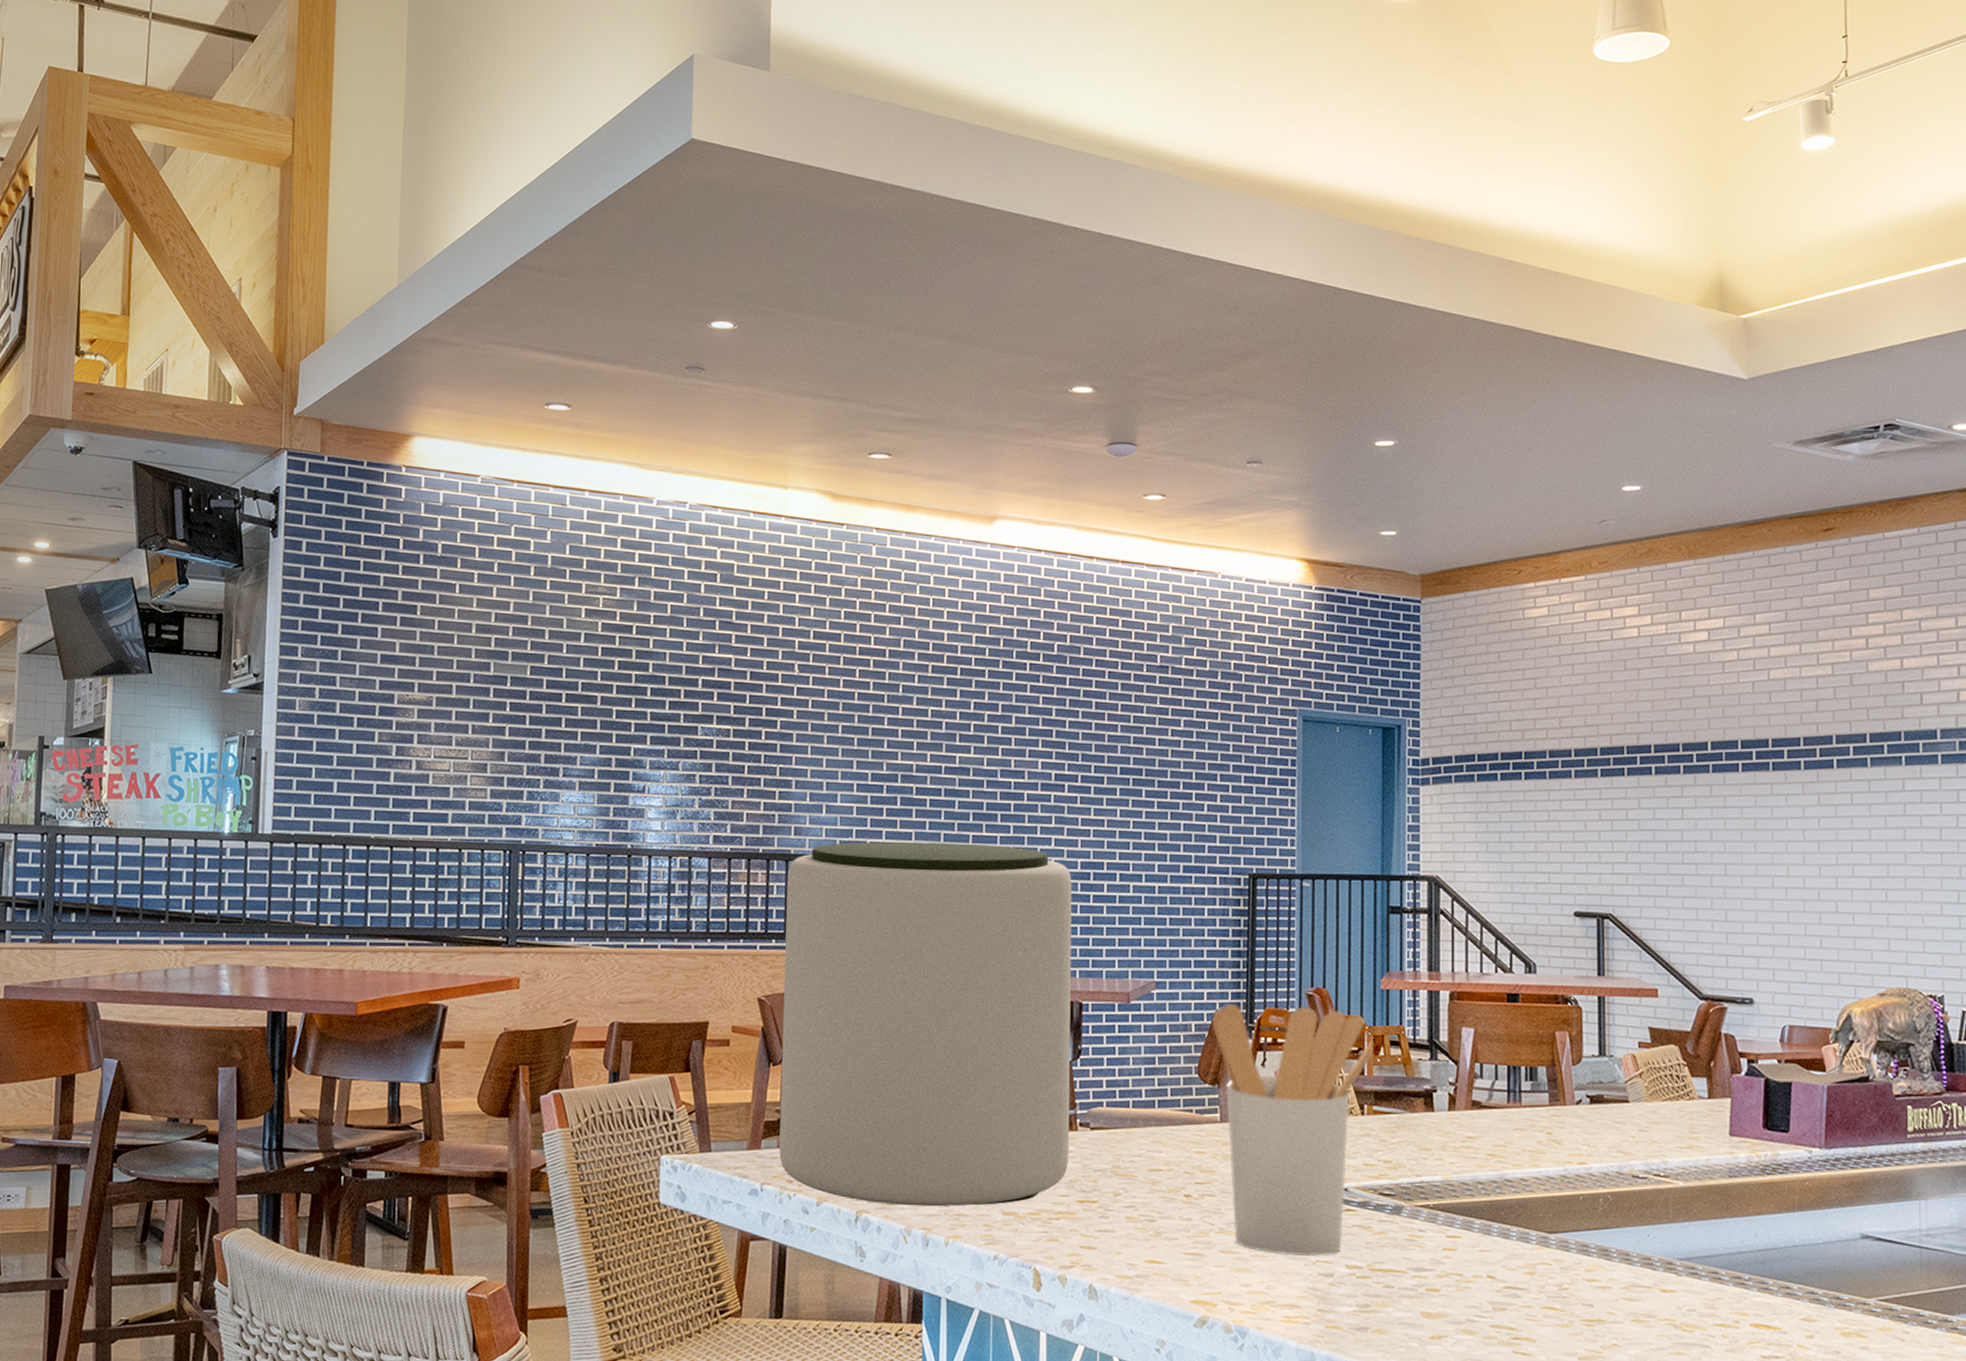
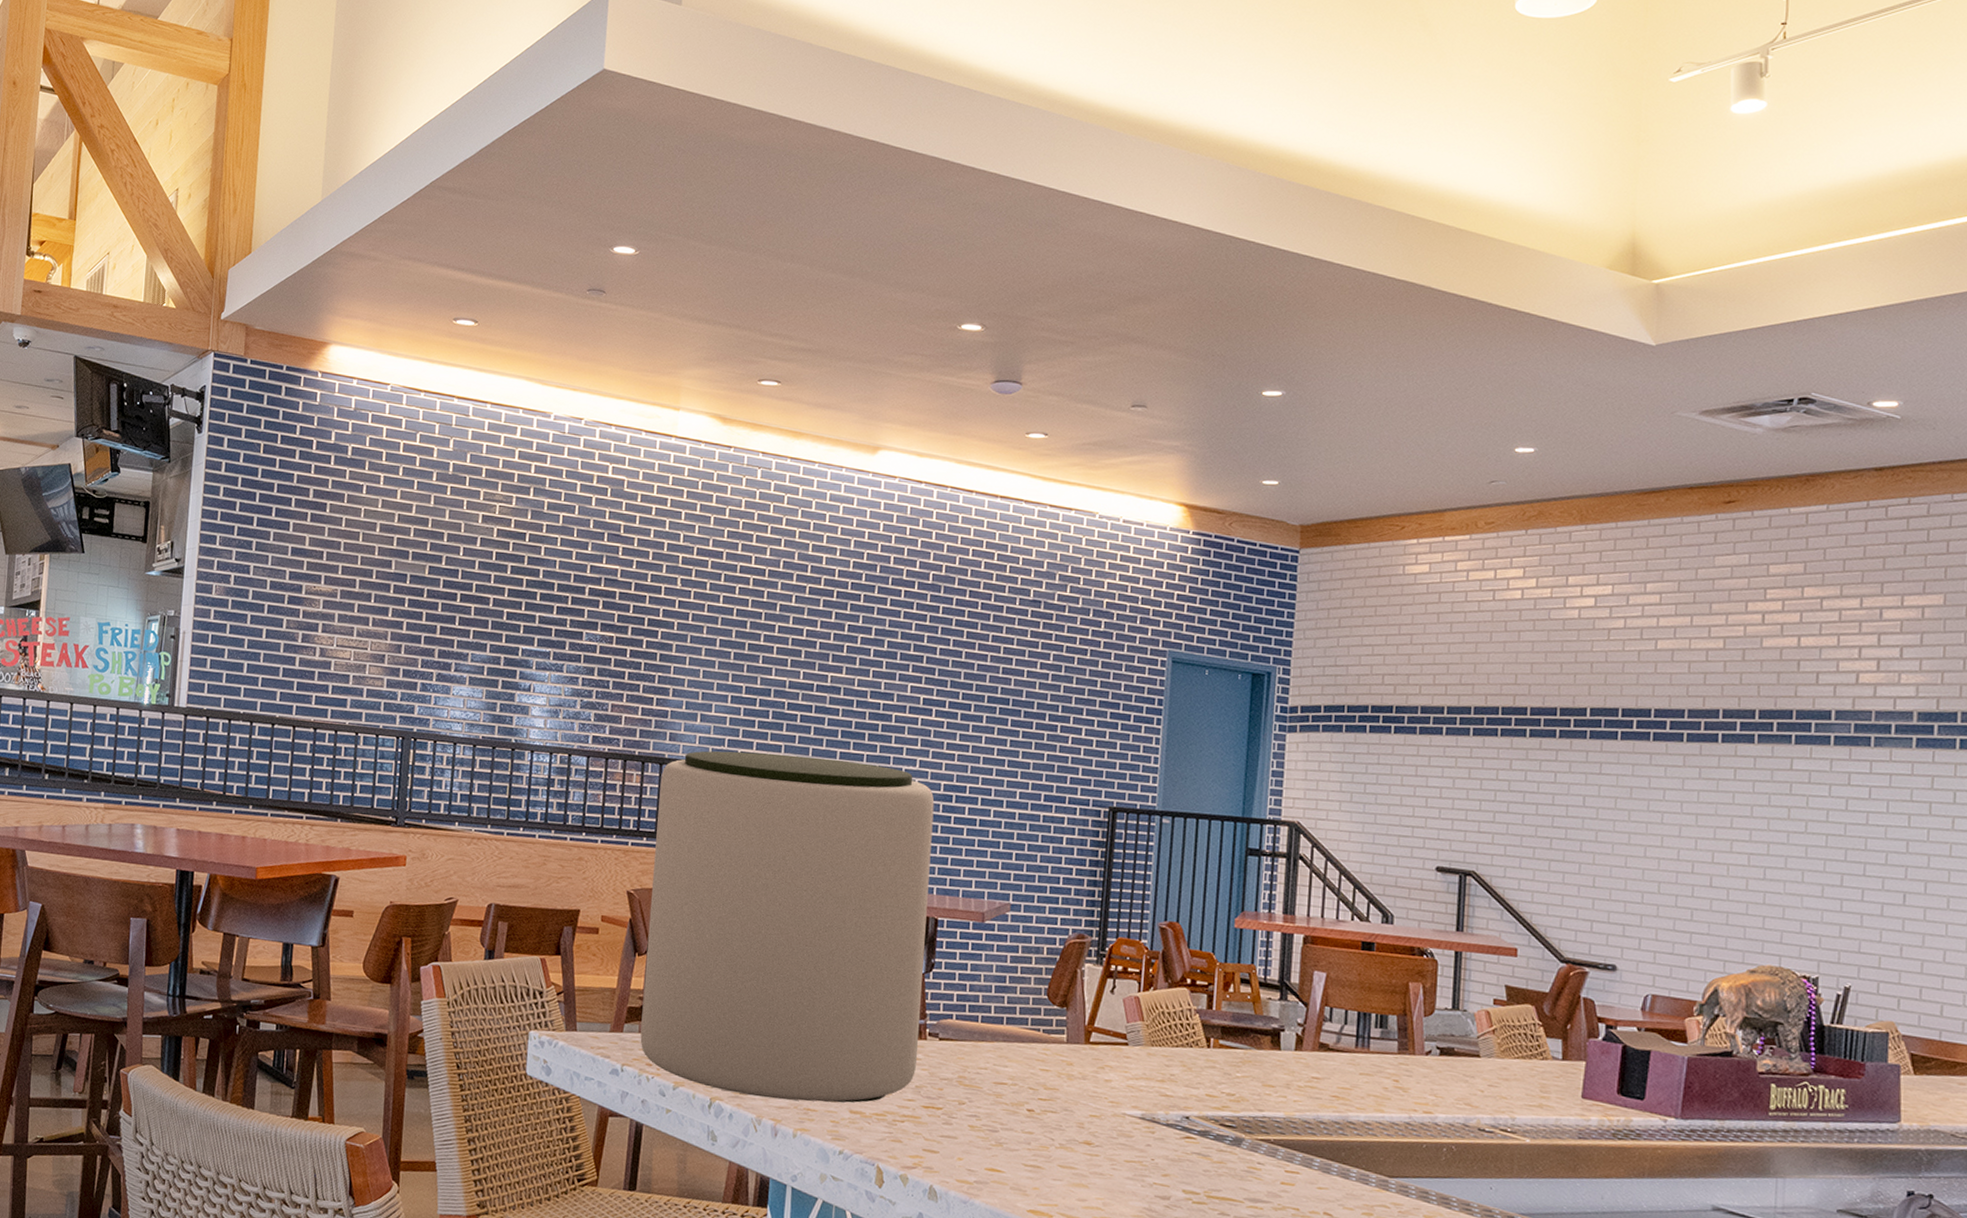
utensil holder: present [1212,1004,1374,1257] -> none [1064,931,1224,1179]

